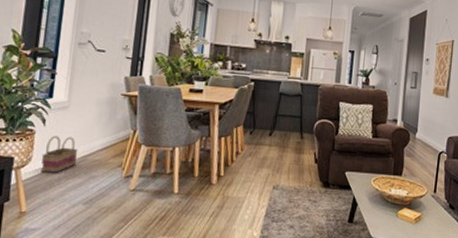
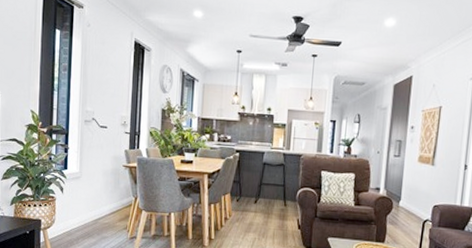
basket: present [41,135,78,173] -> none [62,202,91,234]

